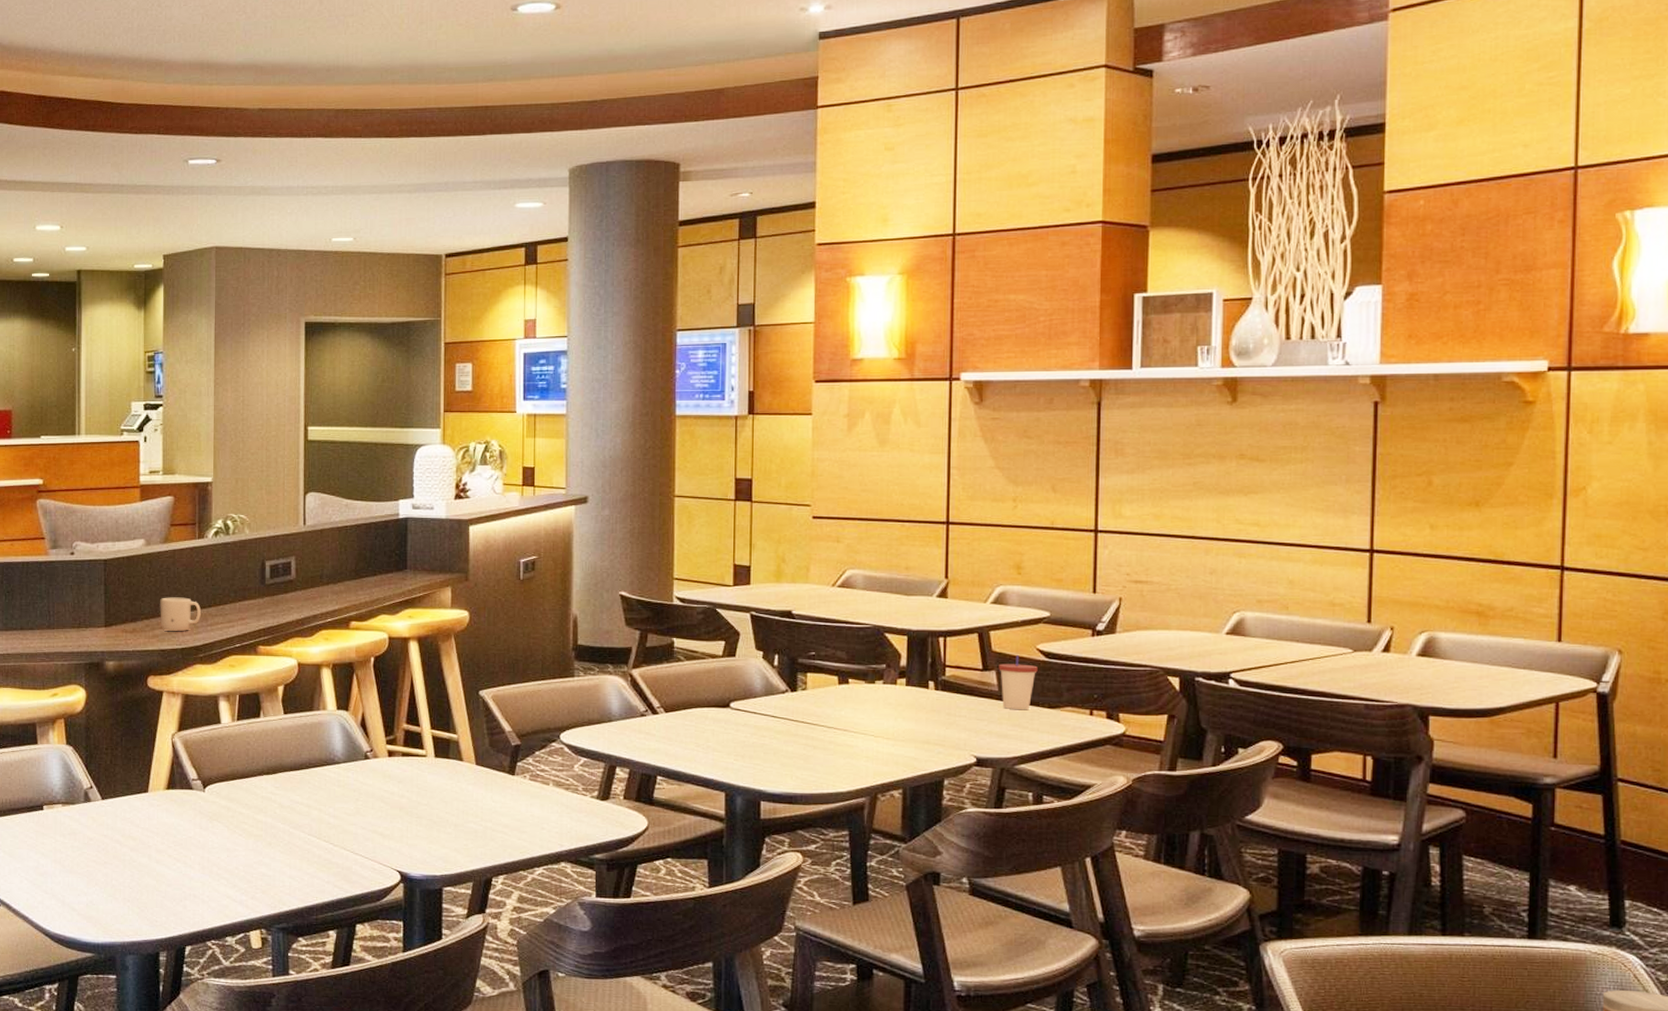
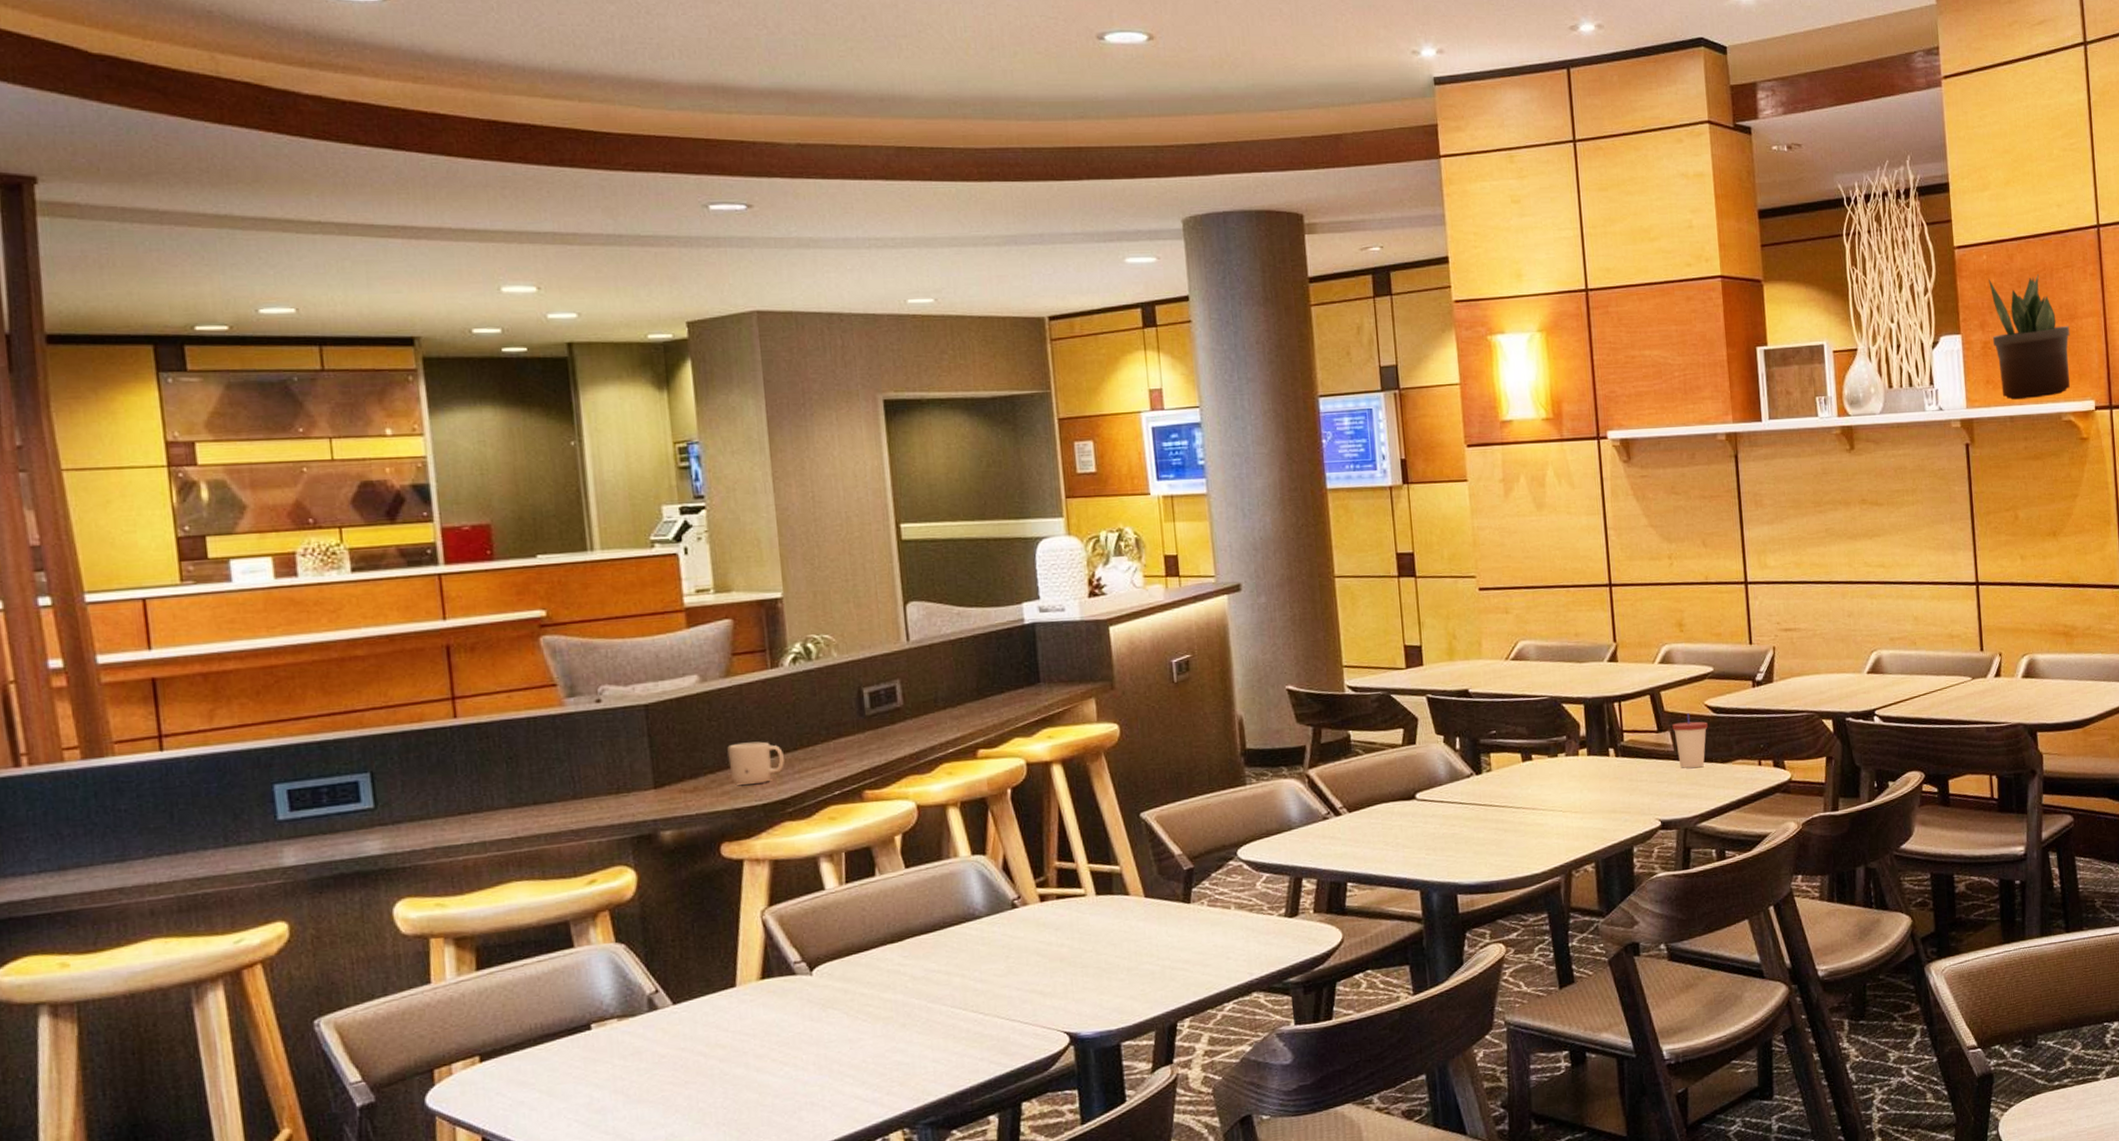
planter: none [1422,221,1524,357] -> present [1989,274,2070,400]

